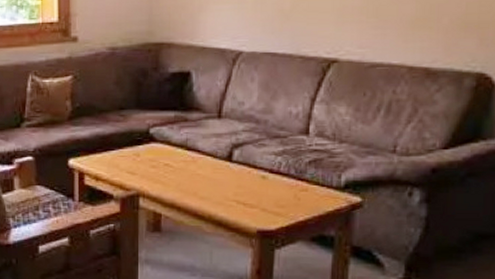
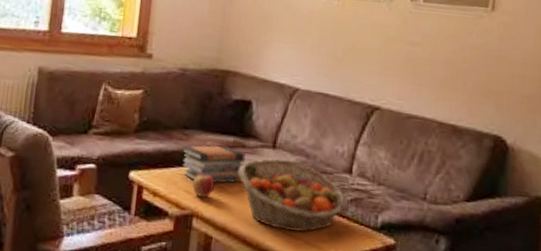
book stack: none [121,122,189,161] -> present [182,145,246,183]
apple: none [135,153,158,177] -> present [192,173,214,198]
fruit basket: none [182,128,304,201] -> present [238,158,347,233]

